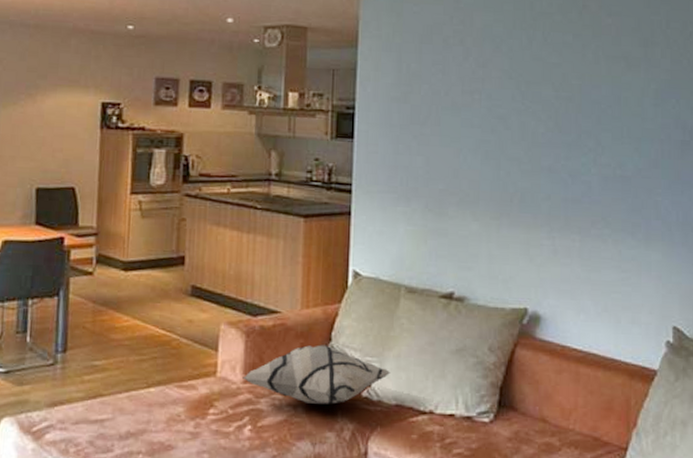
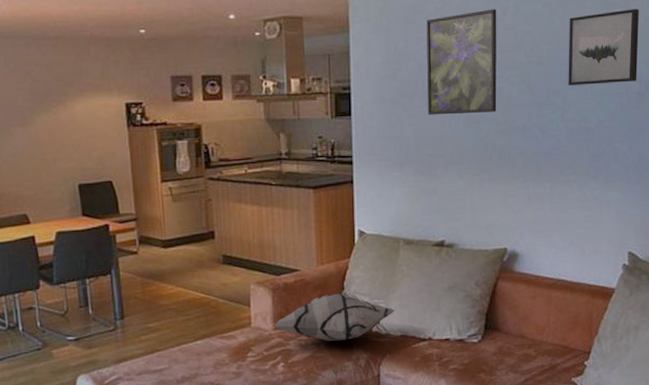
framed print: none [441,36,523,149] -> present [426,9,497,115]
wall art: none [601,49,682,129] -> present [568,9,639,86]

